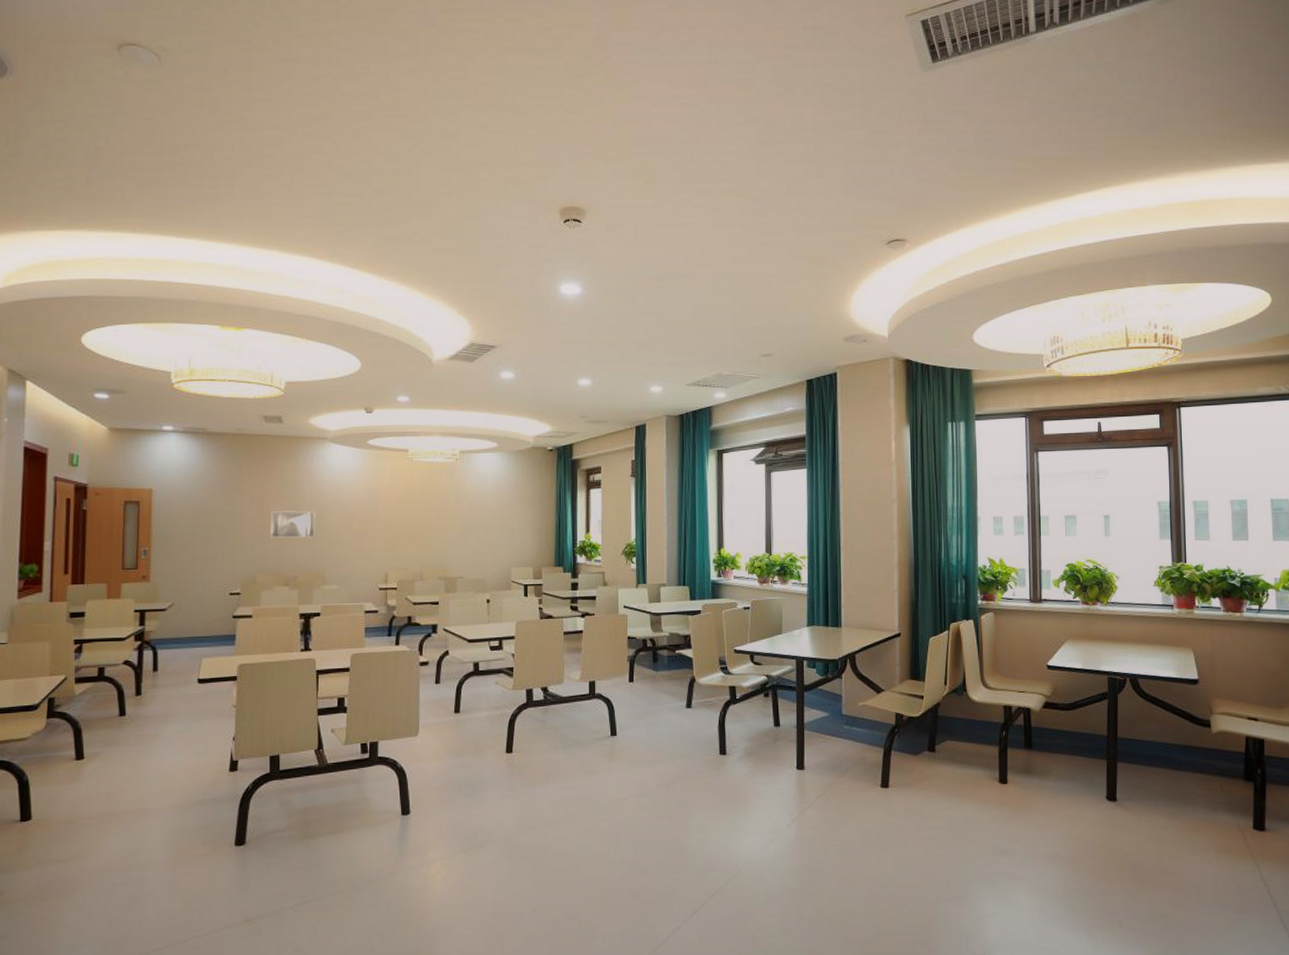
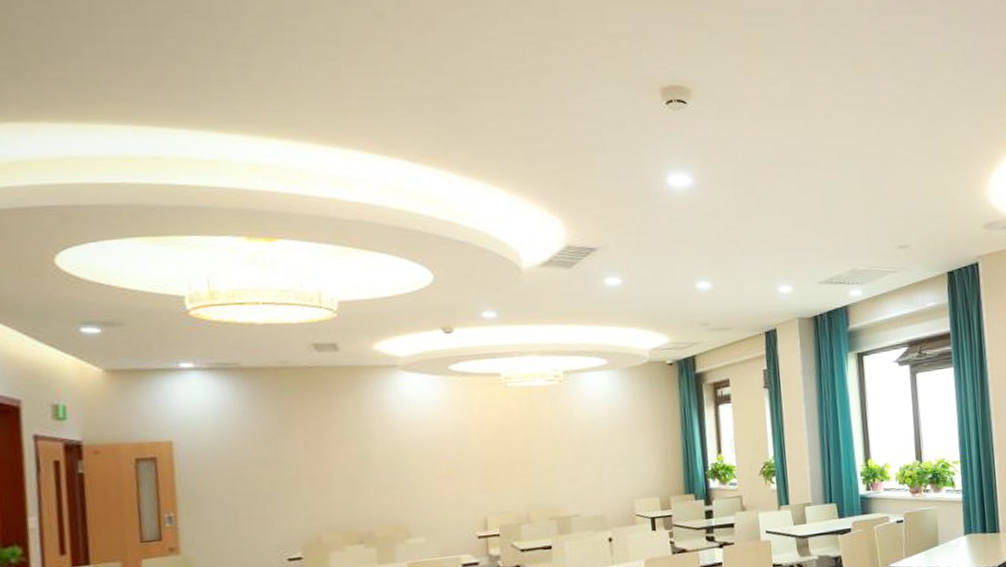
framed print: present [270,511,316,539] -> none [332,453,392,489]

